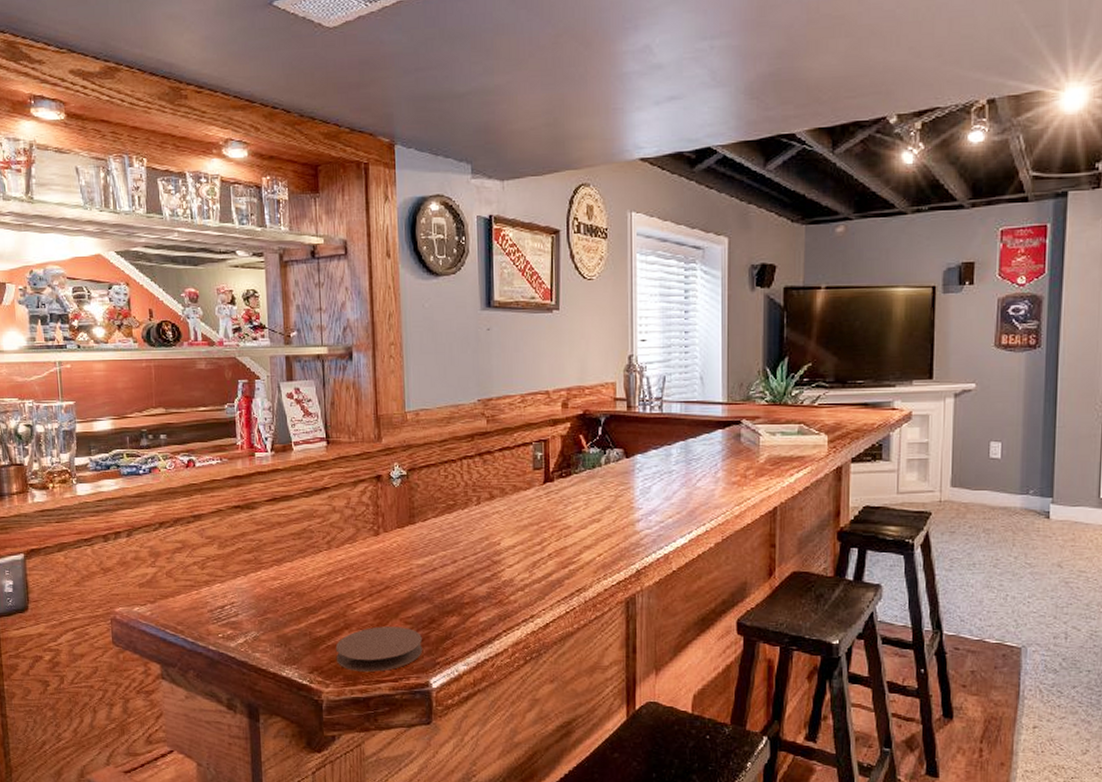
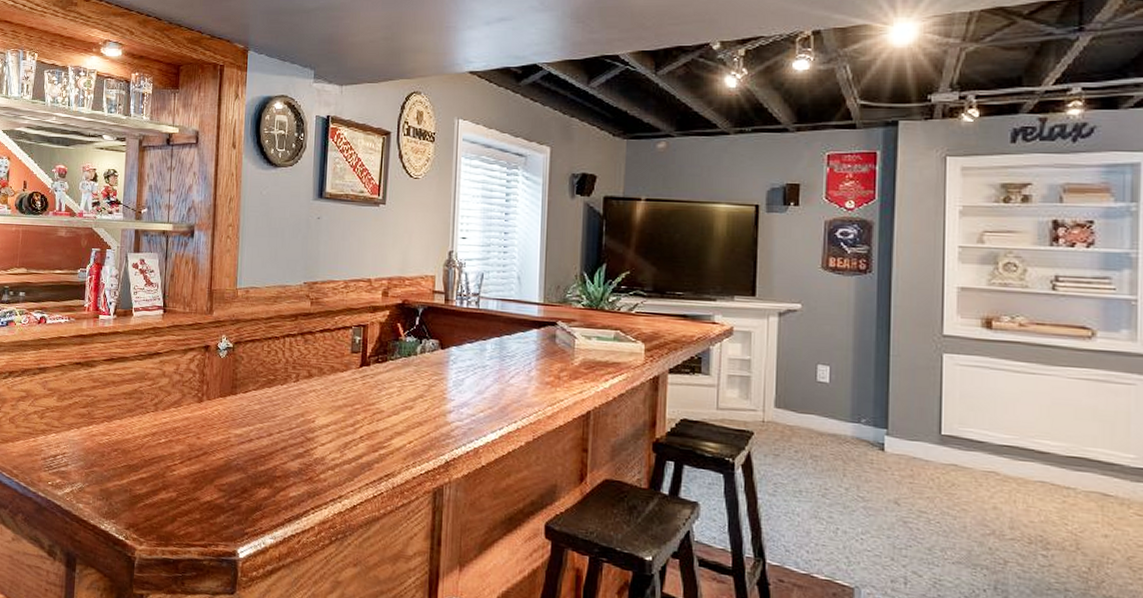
coaster: present [335,626,422,672] -> none [151,490,233,536]

